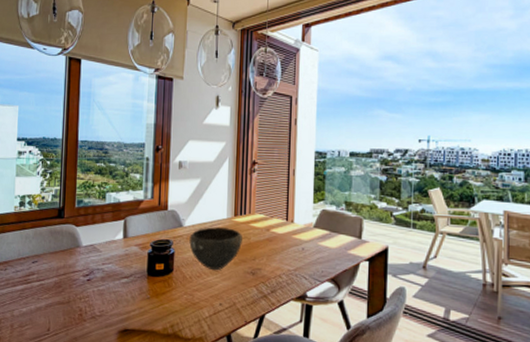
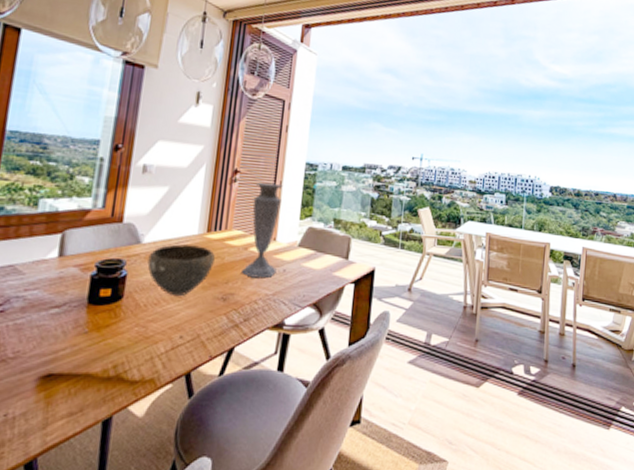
vase: none [266,171,296,256] -> present [242,182,283,279]

